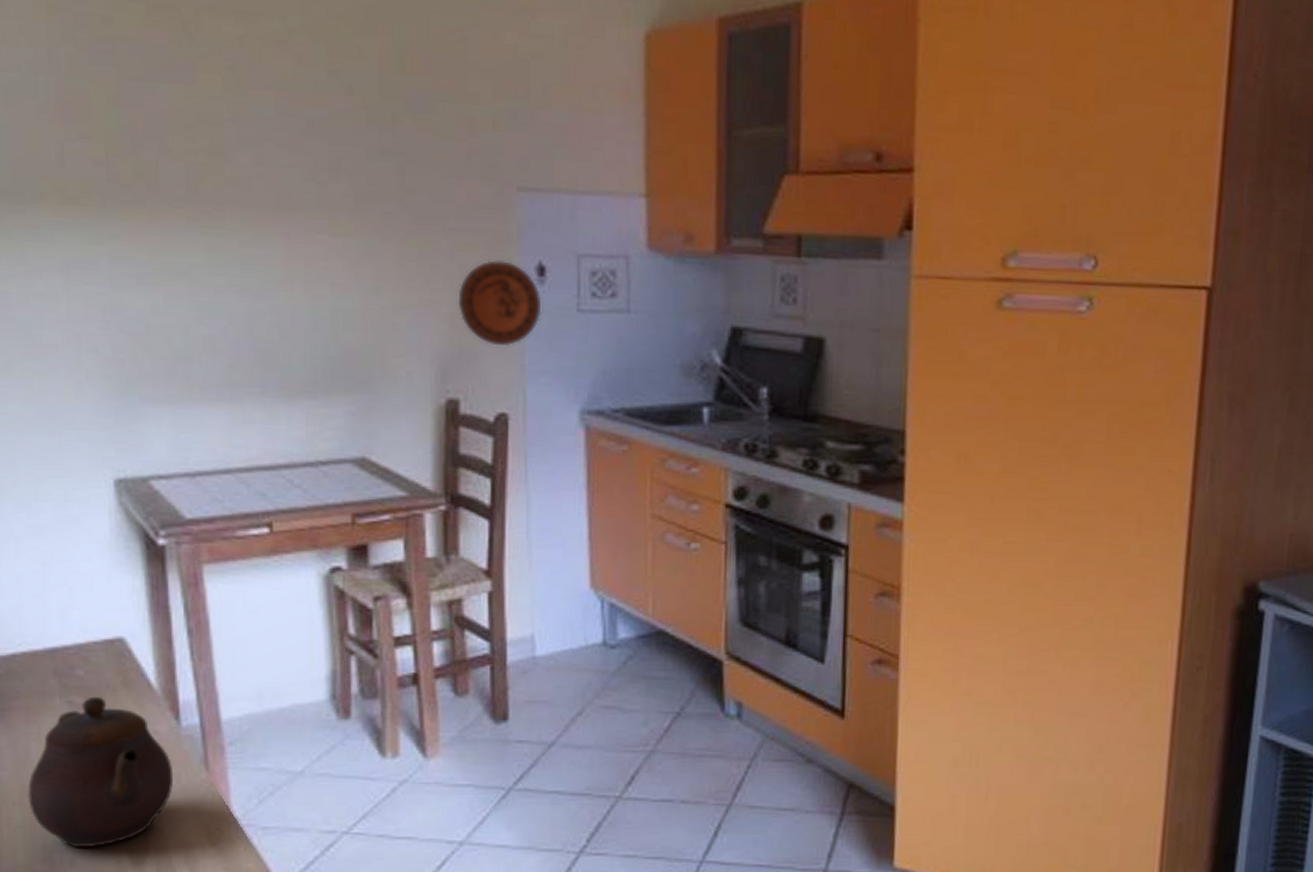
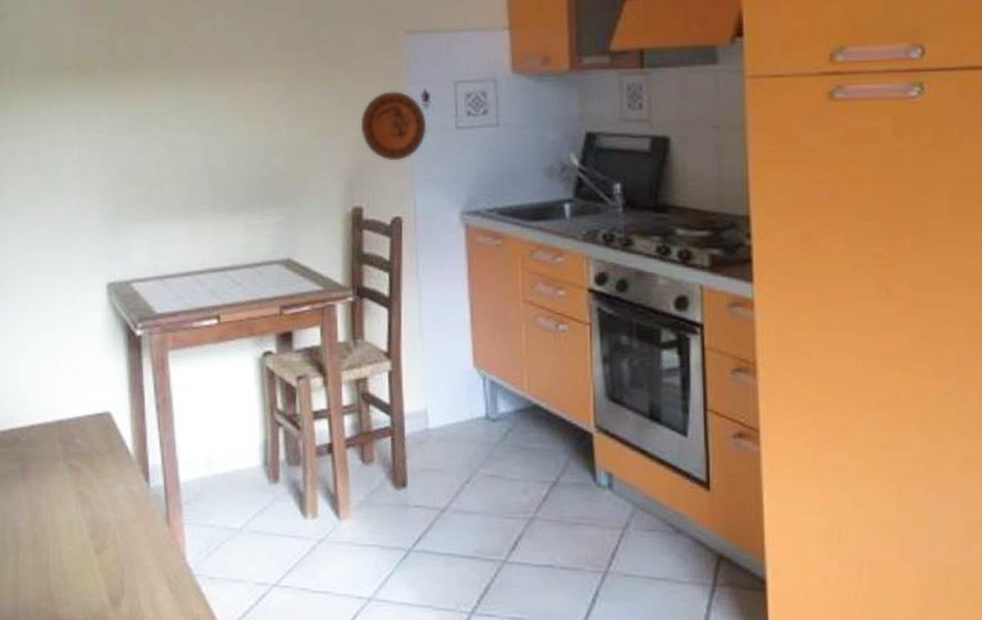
teapot: present [28,696,174,848] -> none [38,460,144,589]

